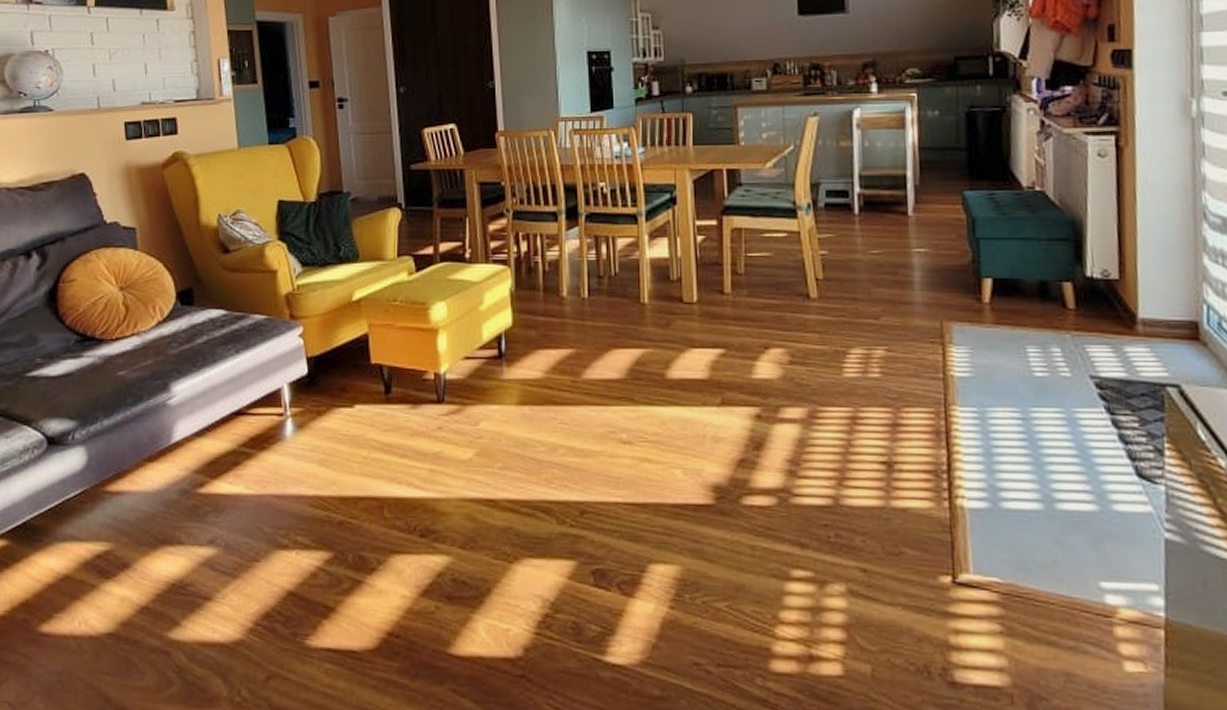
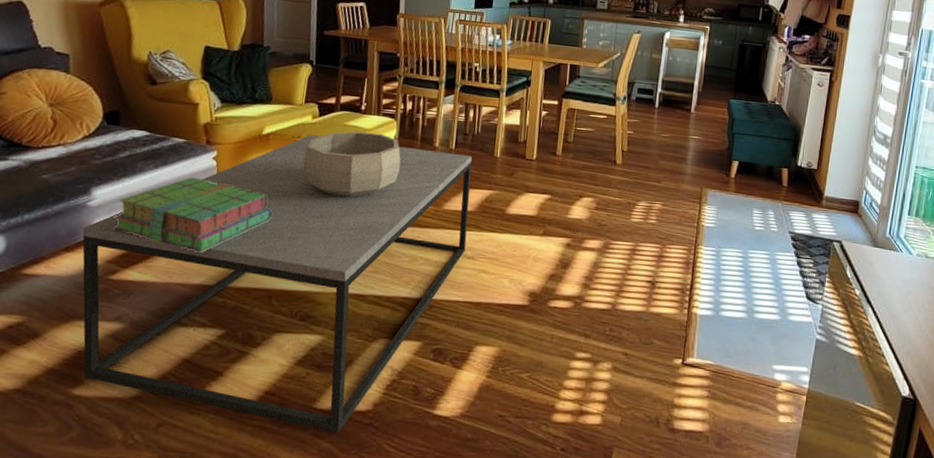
coffee table: none [165,296,619,690] -> present [82,135,472,434]
stack of books: none [196,361,372,456] -> present [113,177,272,254]
decorative bowl: none [403,286,521,371] -> present [303,131,401,197]

